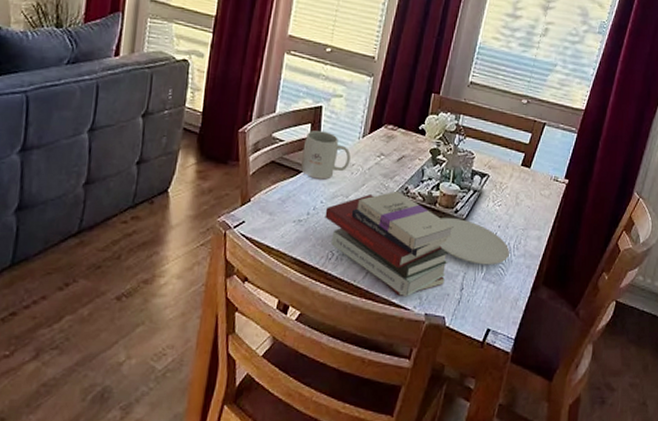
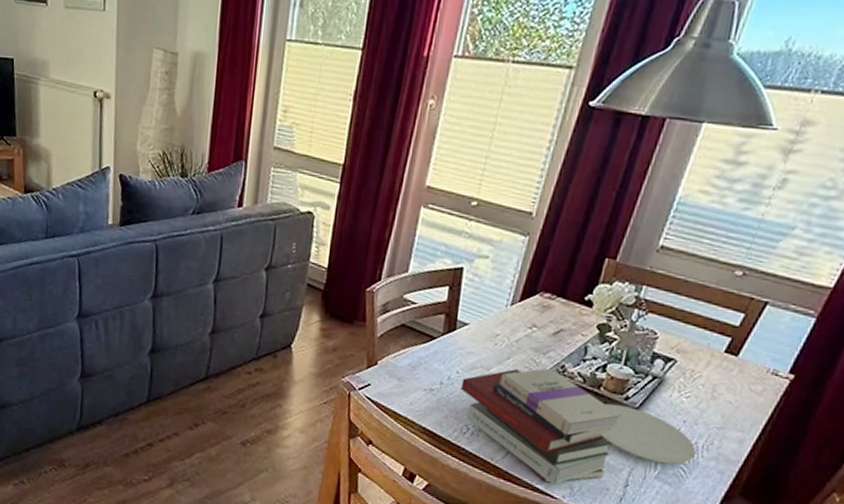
mug: present [301,130,351,180] -> none [435,294,495,349]

